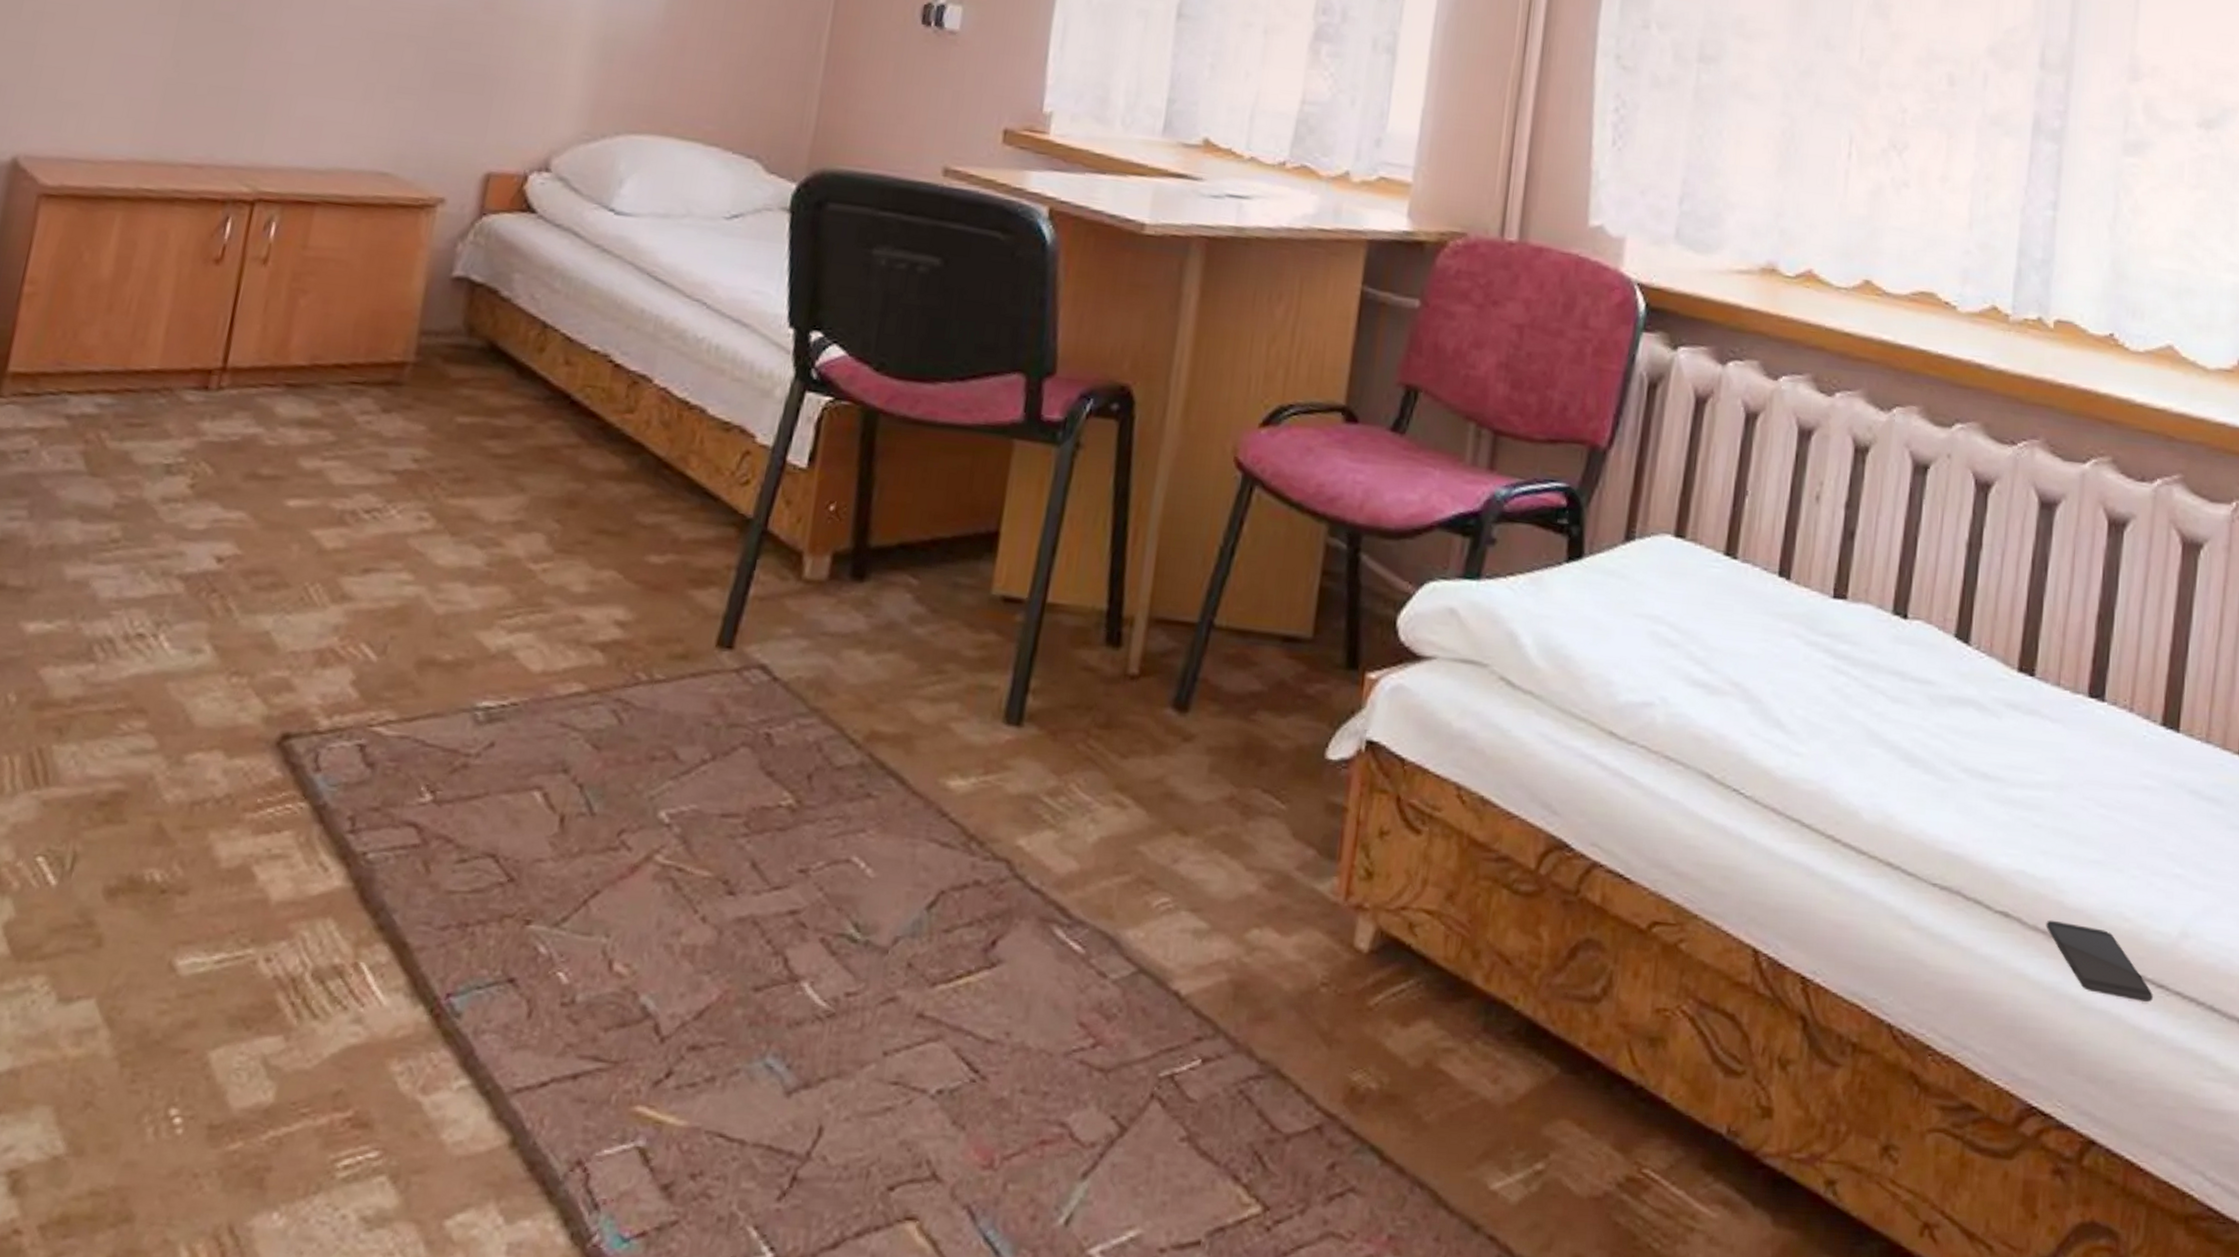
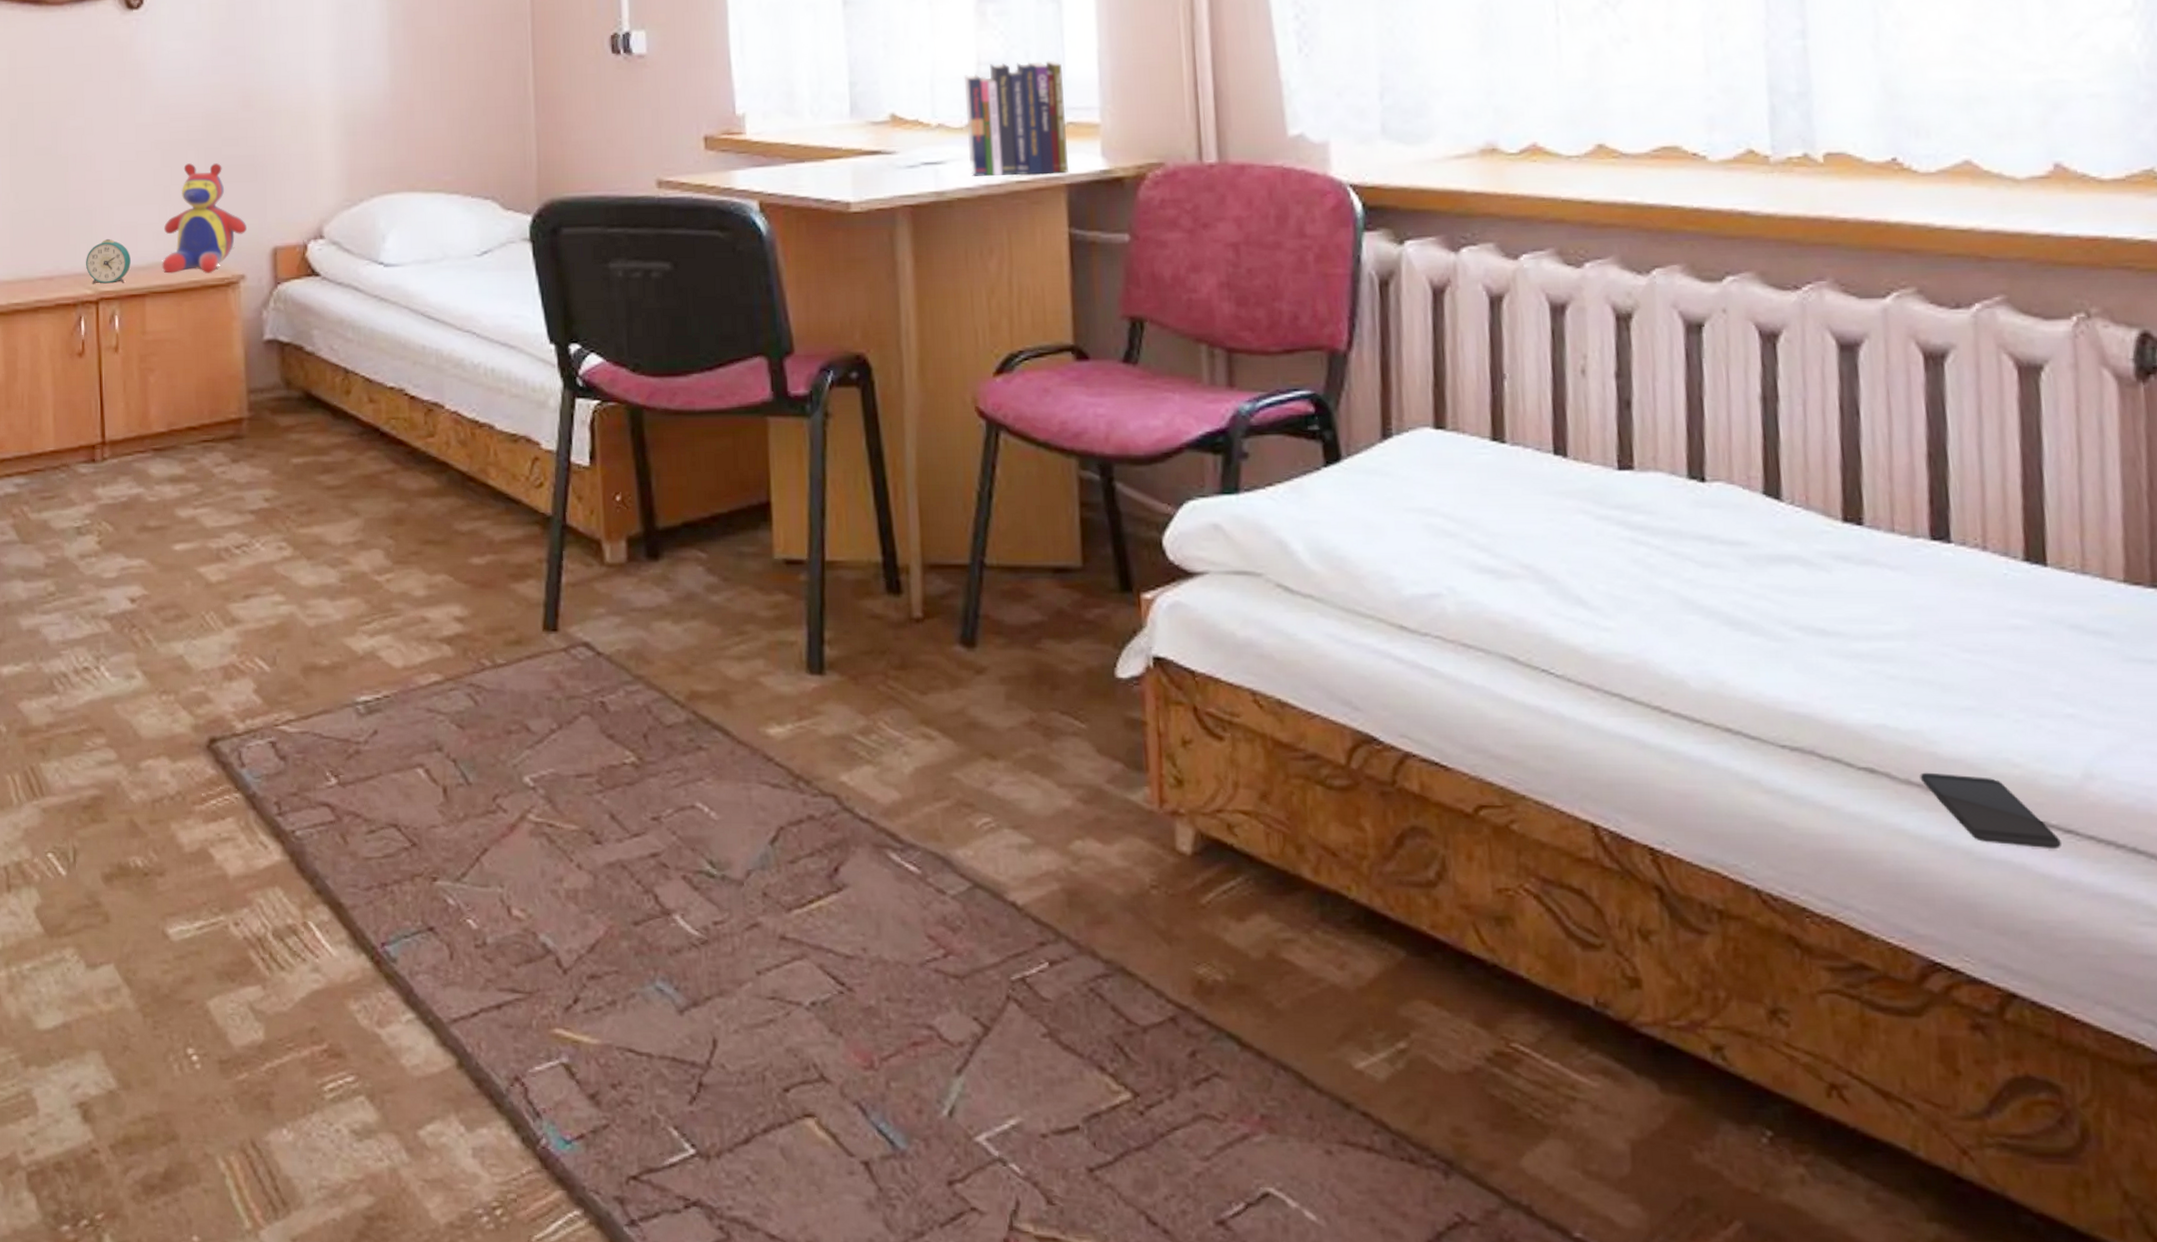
alarm clock: none [247,131,308,186] -> present [86,238,131,284]
stuffed animal: none [344,61,460,191] -> present [162,163,248,274]
books: none [1274,104,1385,228] -> present [963,60,1068,176]

